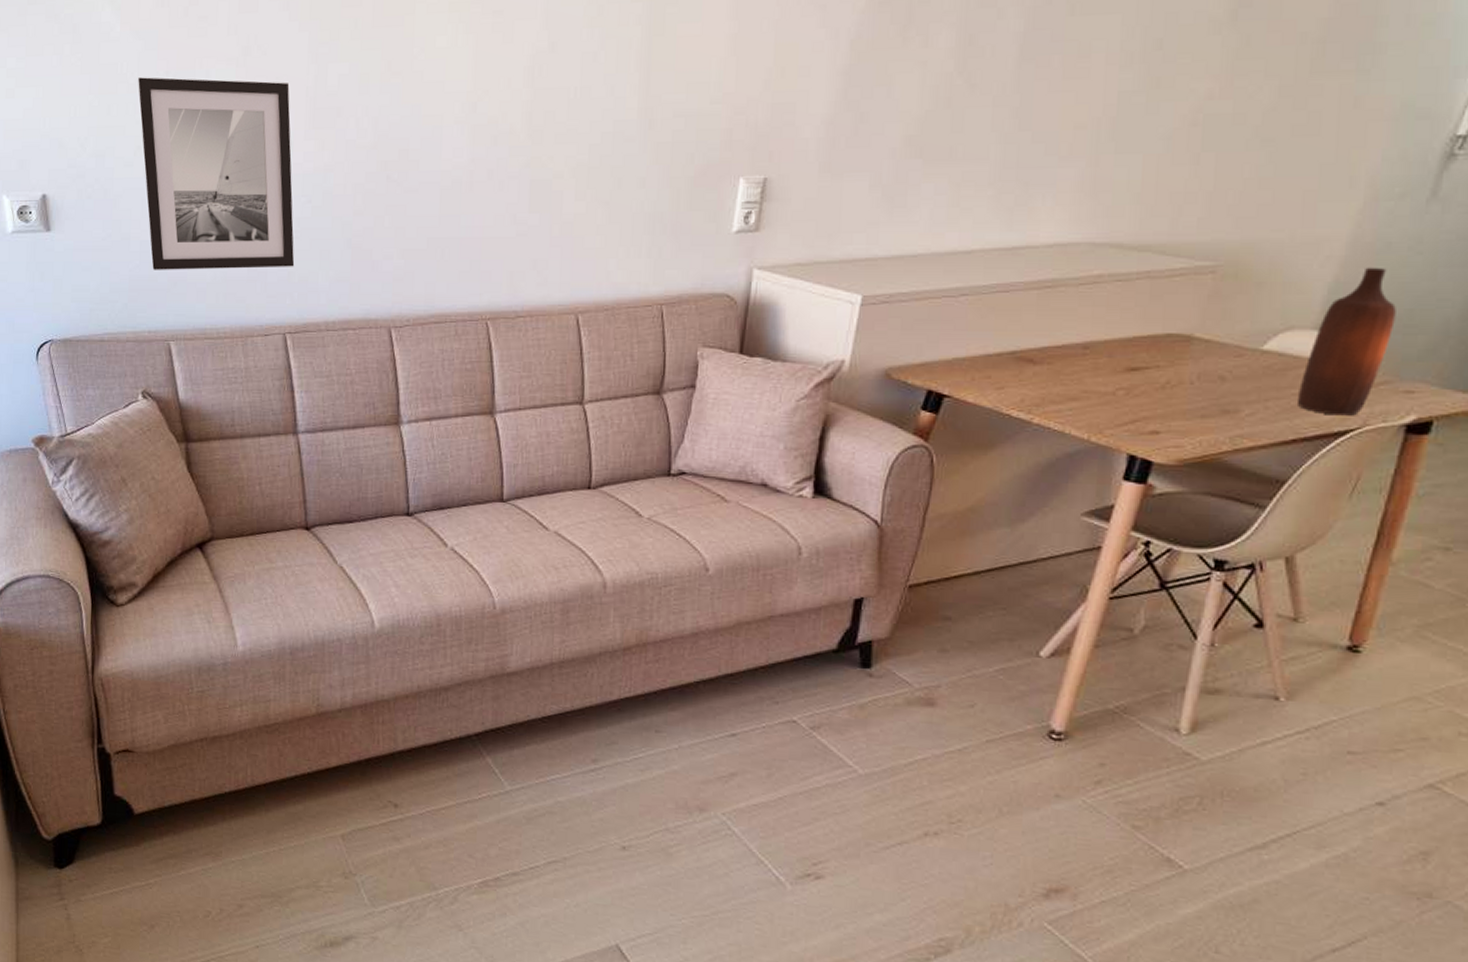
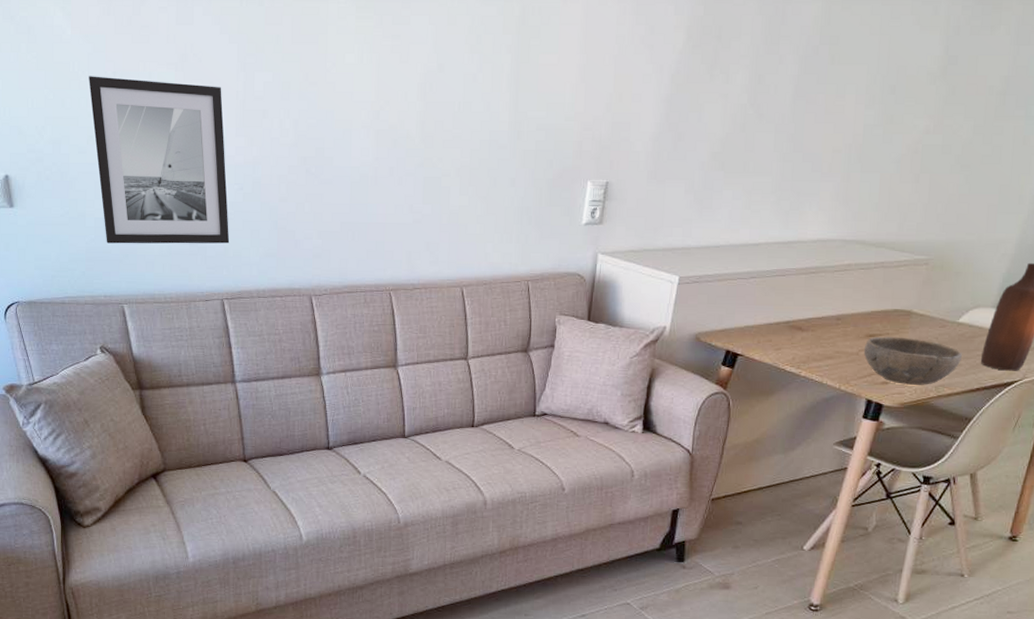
bowl: none [1123,370,1269,436] -> present [863,336,962,385]

